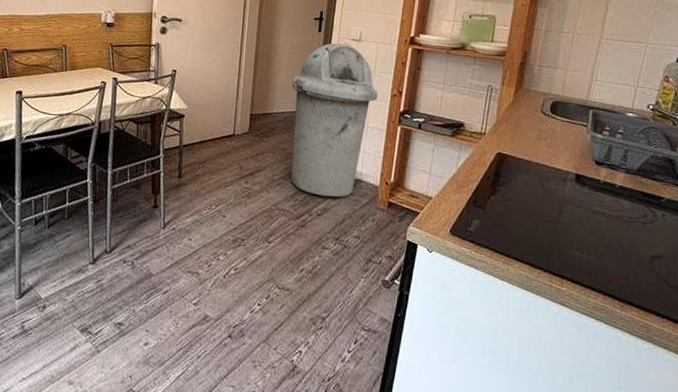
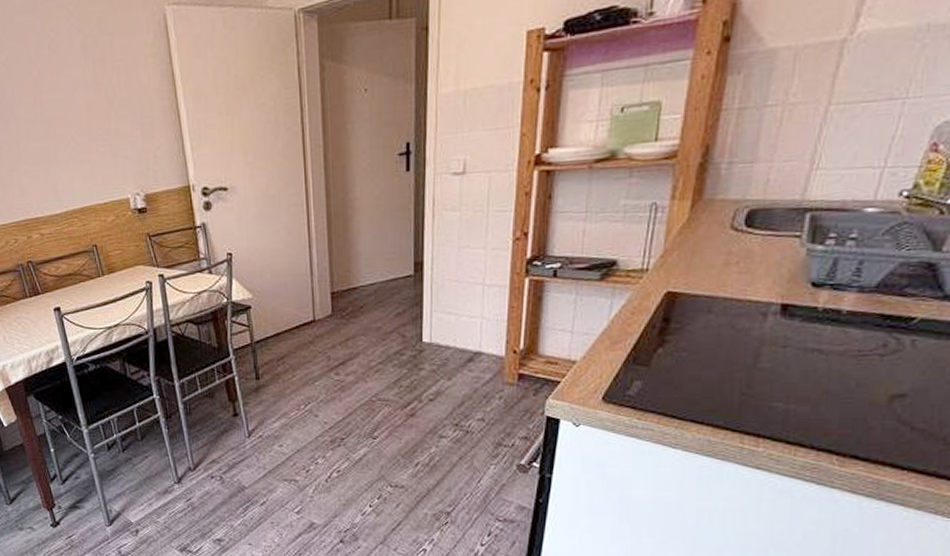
trash can: present [291,42,378,197] -> none [379,179,495,378]

